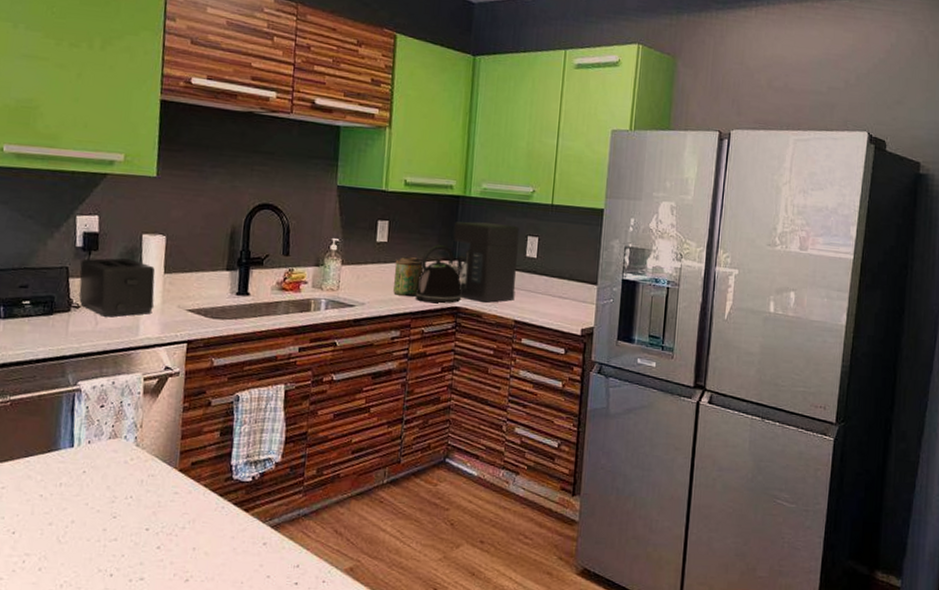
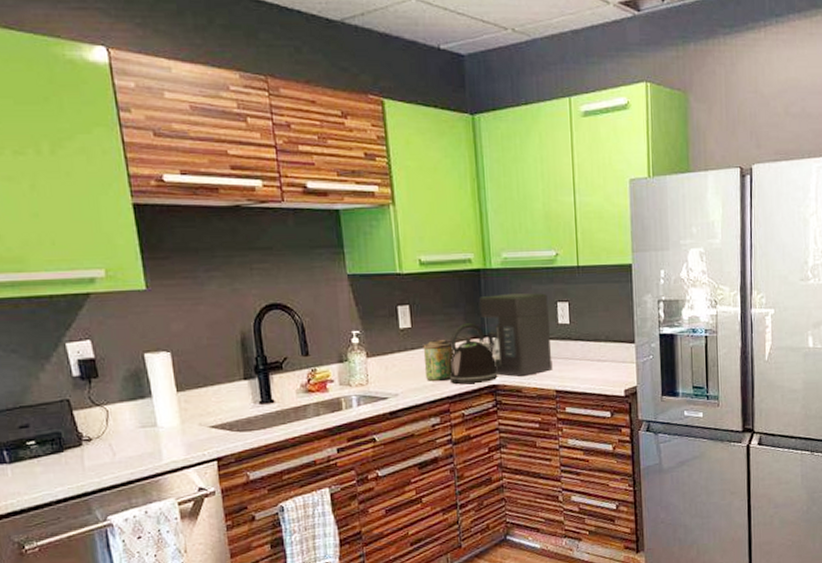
toaster: present [79,258,155,317] -> none [82,382,173,446]

